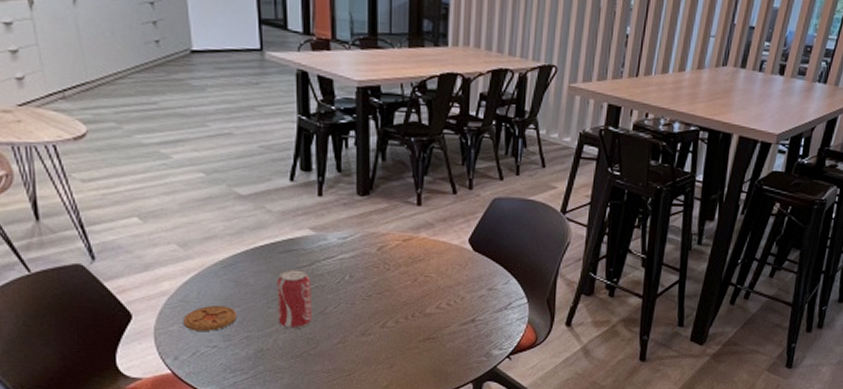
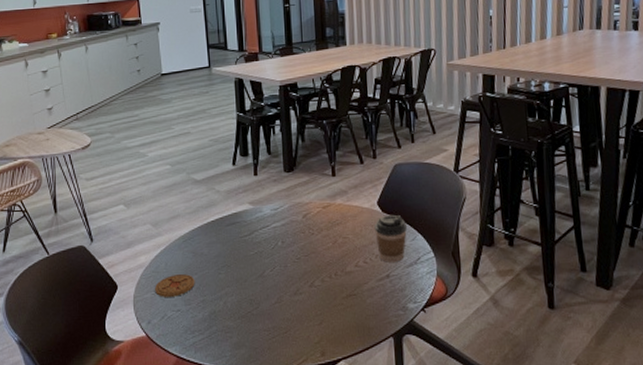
beverage can: present [276,268,313,330] -> none [224,238,254,293]
coffee cup: none [463,254,501,306] -> present [374,214,408,263]

